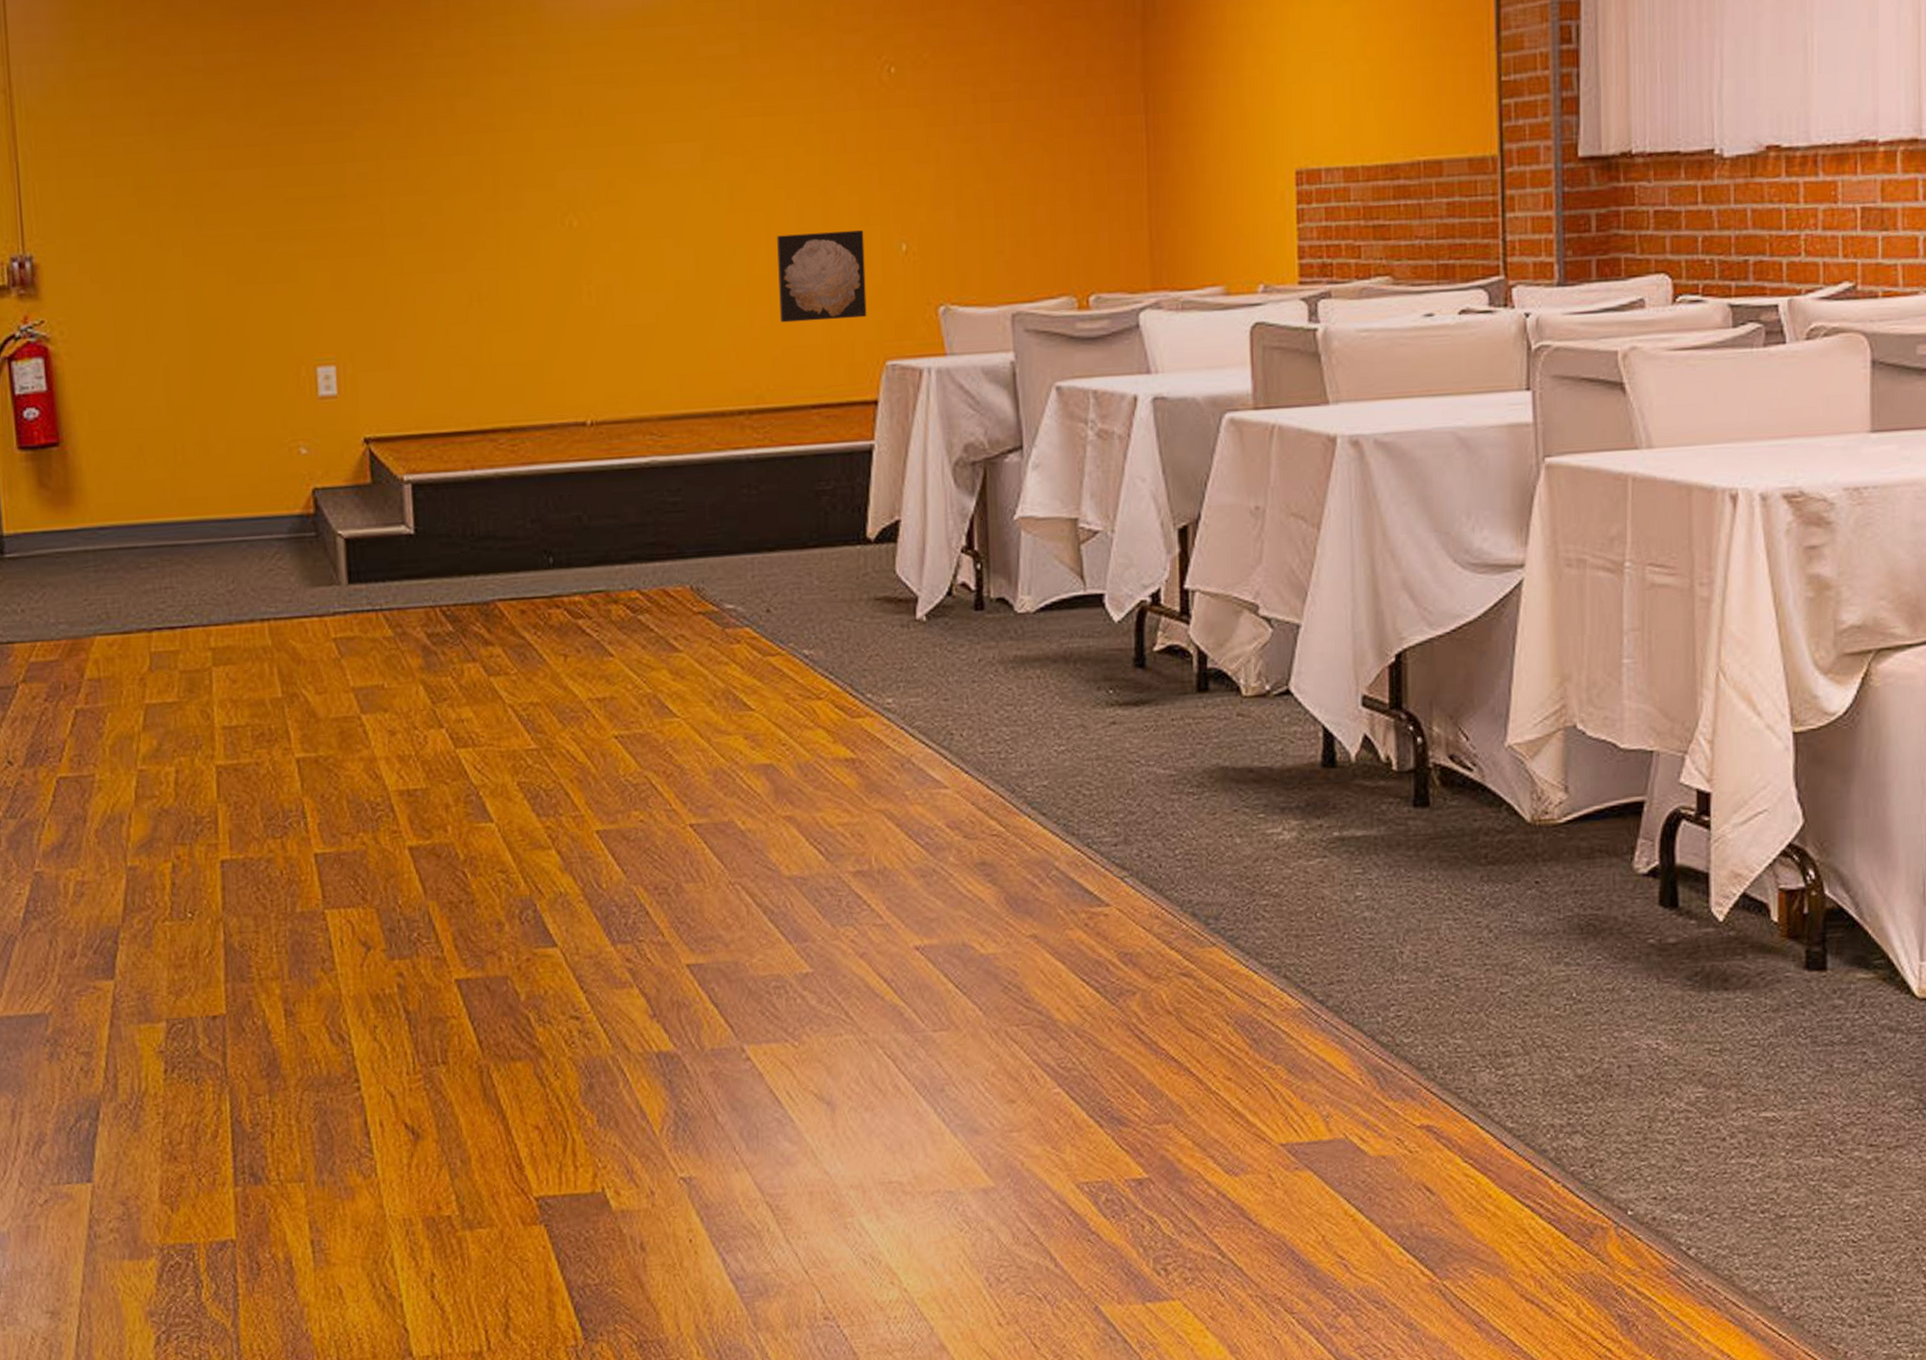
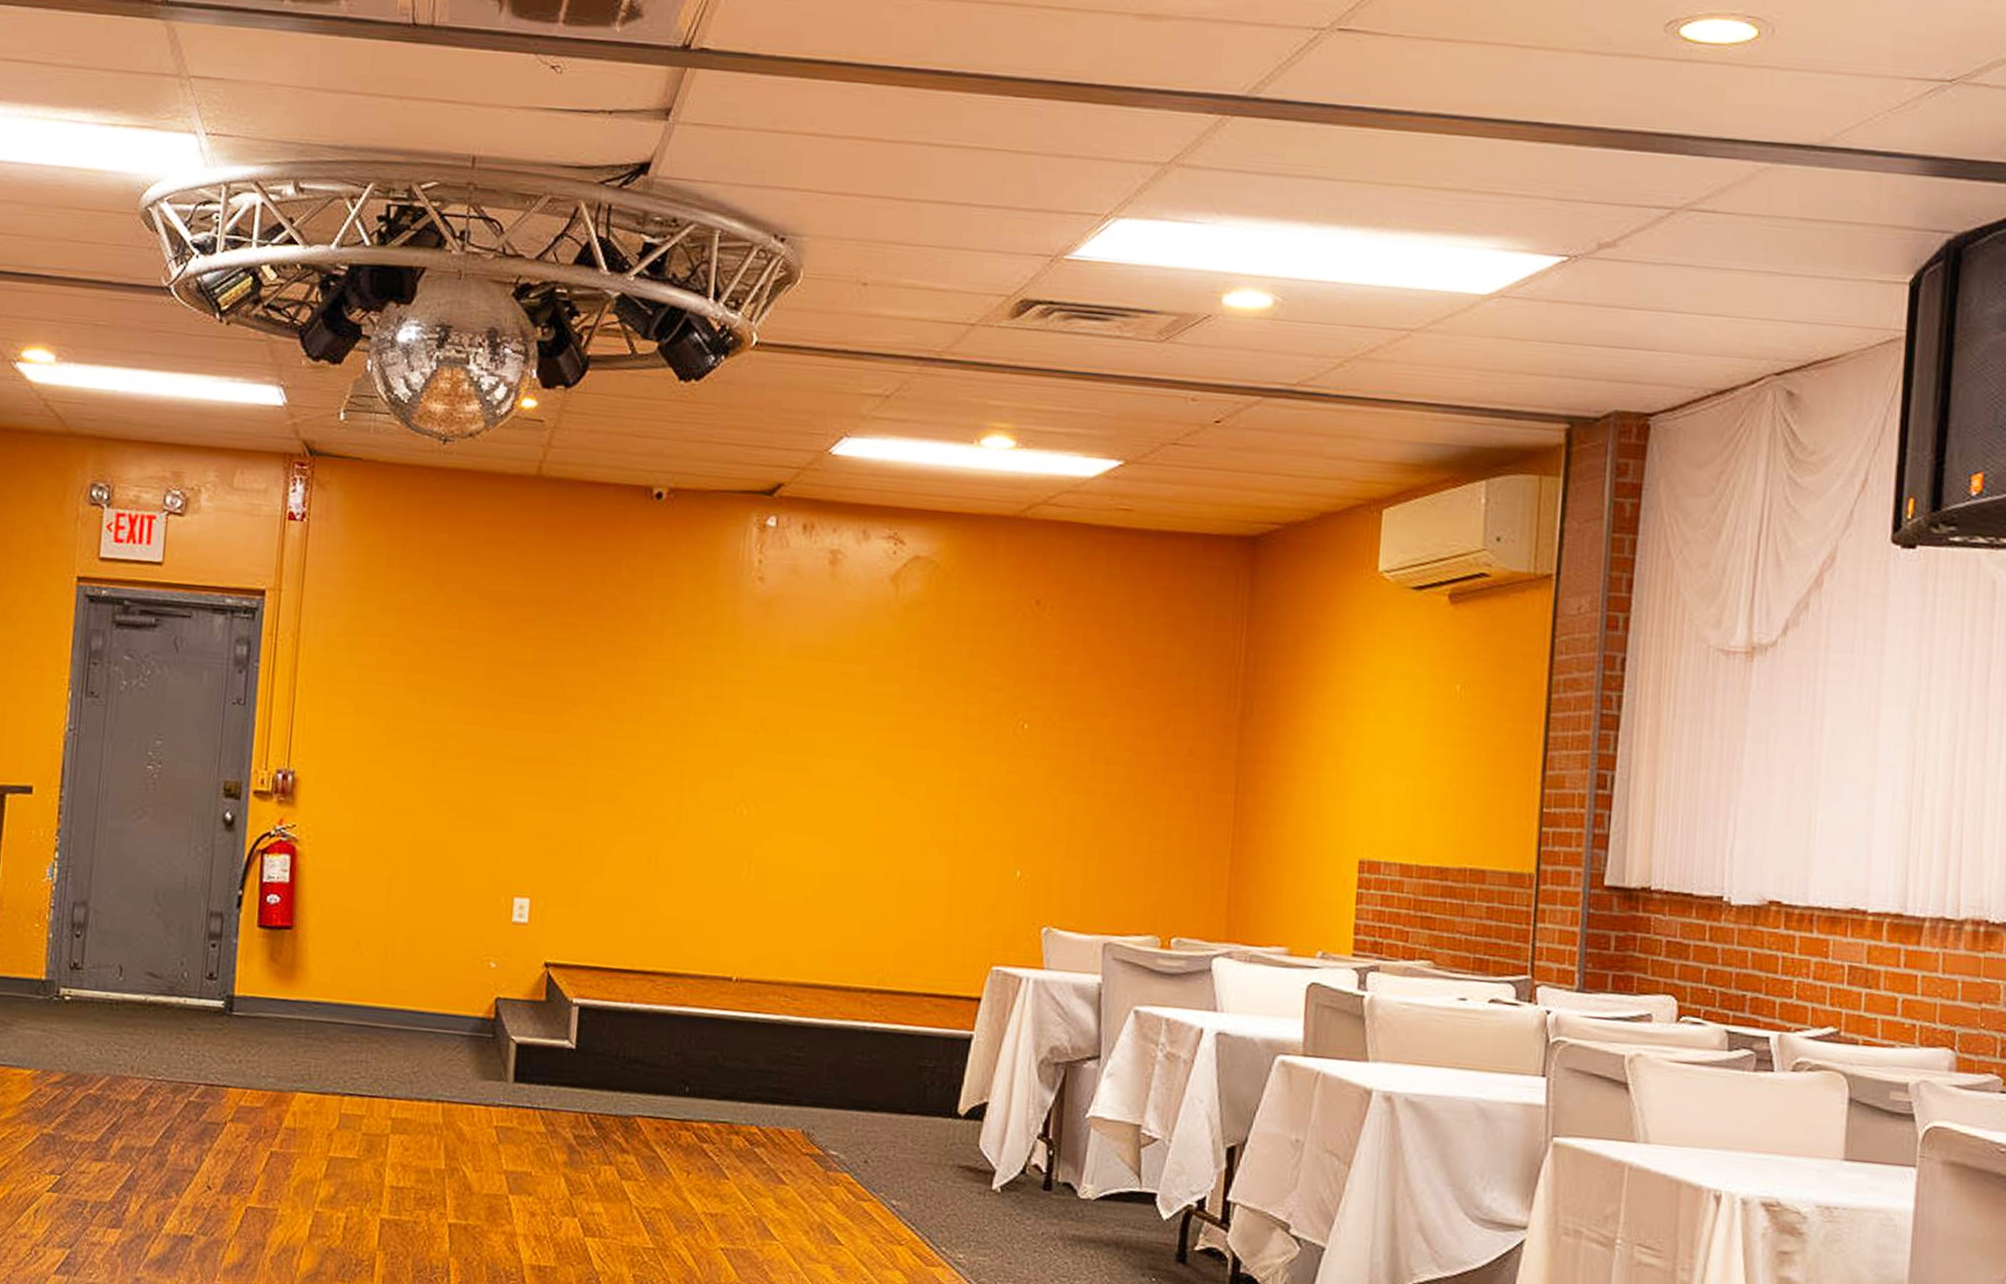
wall art: present [777,230,867,323] -> none [906,848,986,926]

